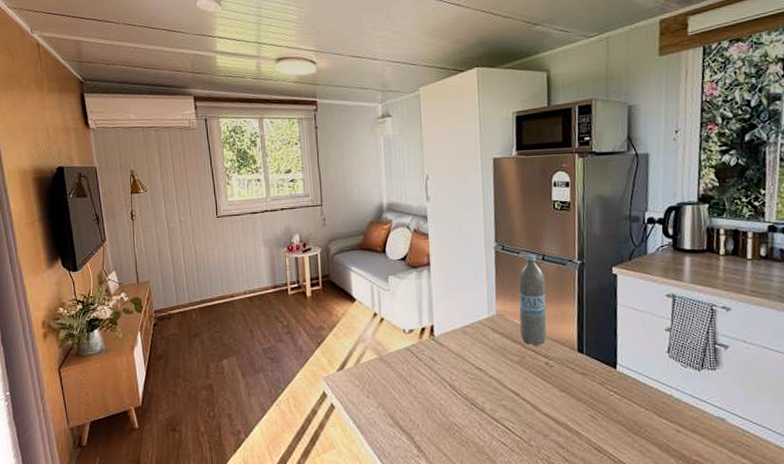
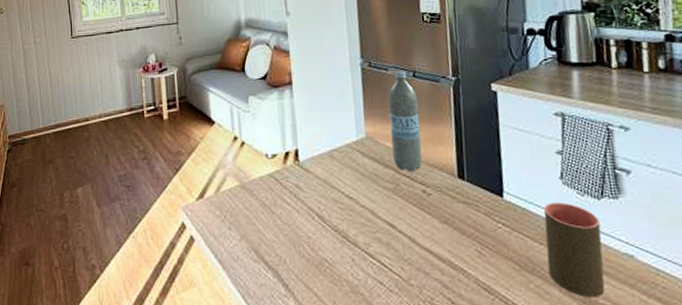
cup: none [651,373,699,455] -> present [544,202,605,298]

